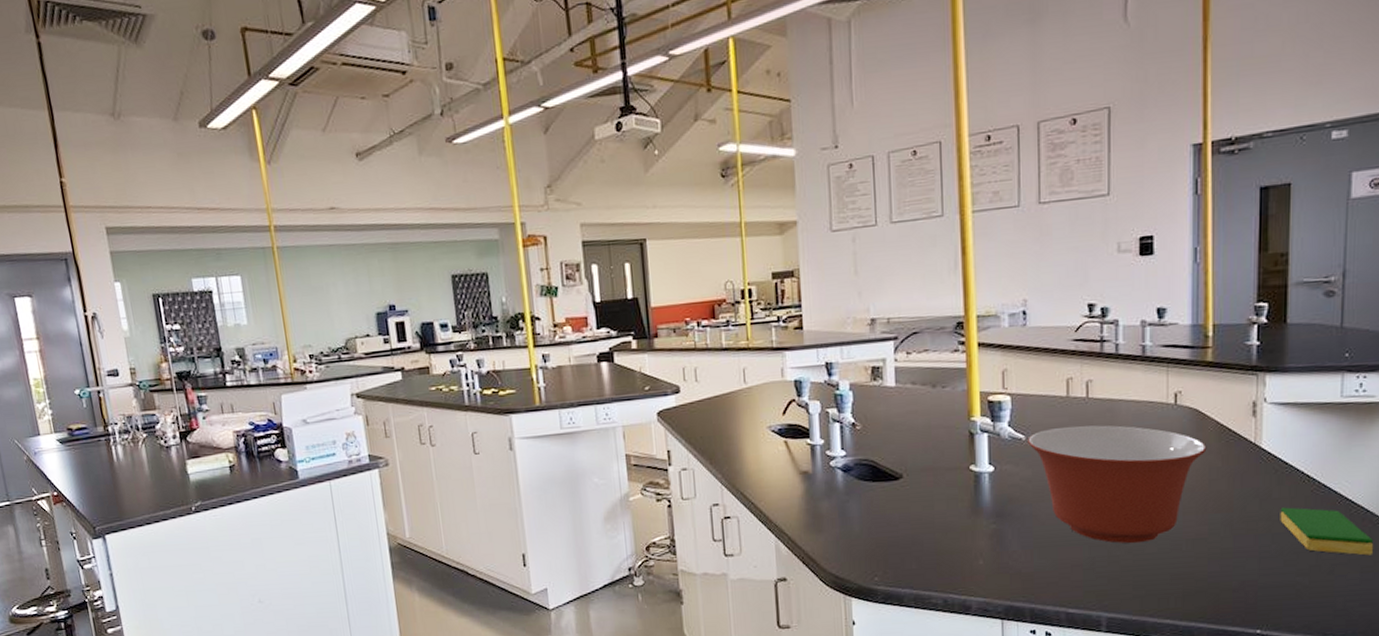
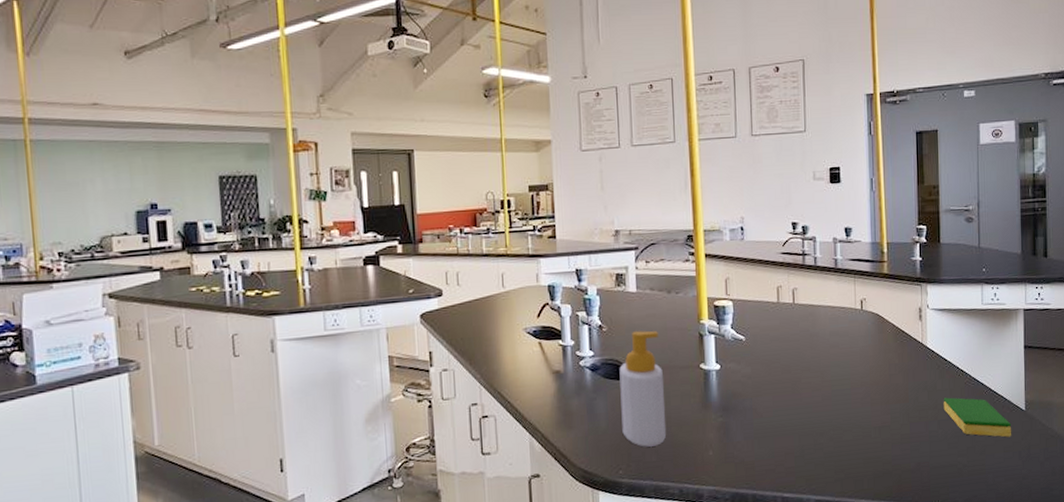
soap bottle: none [875,429,930,554] -> present [619,331,667,447]
mixing bowl: present [1028,425,1207,544] -> none [747,327,887,433]

